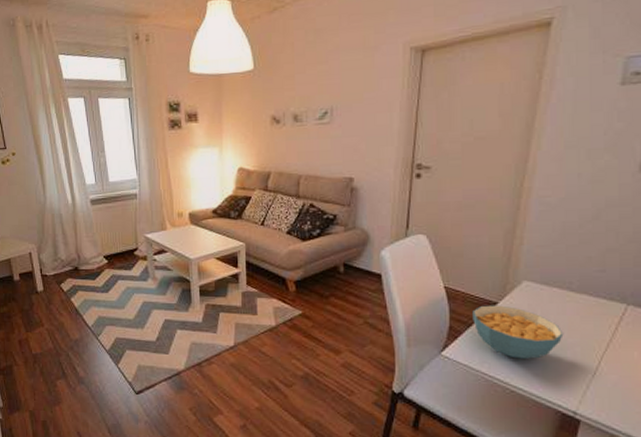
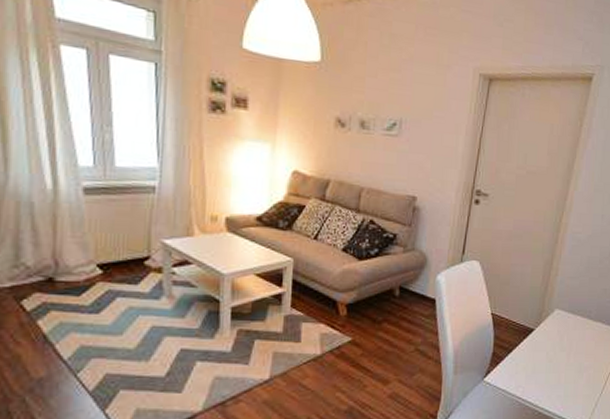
cereal bowl: present [472,305,564,359] -> none [513,331,582,382]

